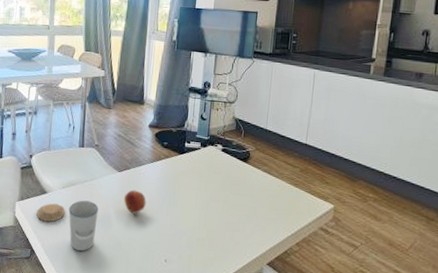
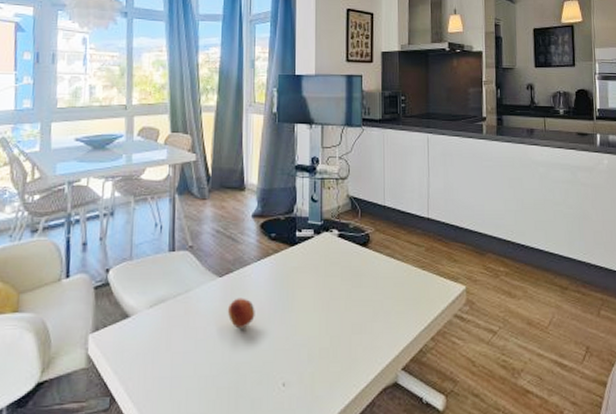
coaster: present [37,203,65,222] -> none [117,329,154,356]
cup: present [68,200,99,252] -> none [158,319,197,390]

